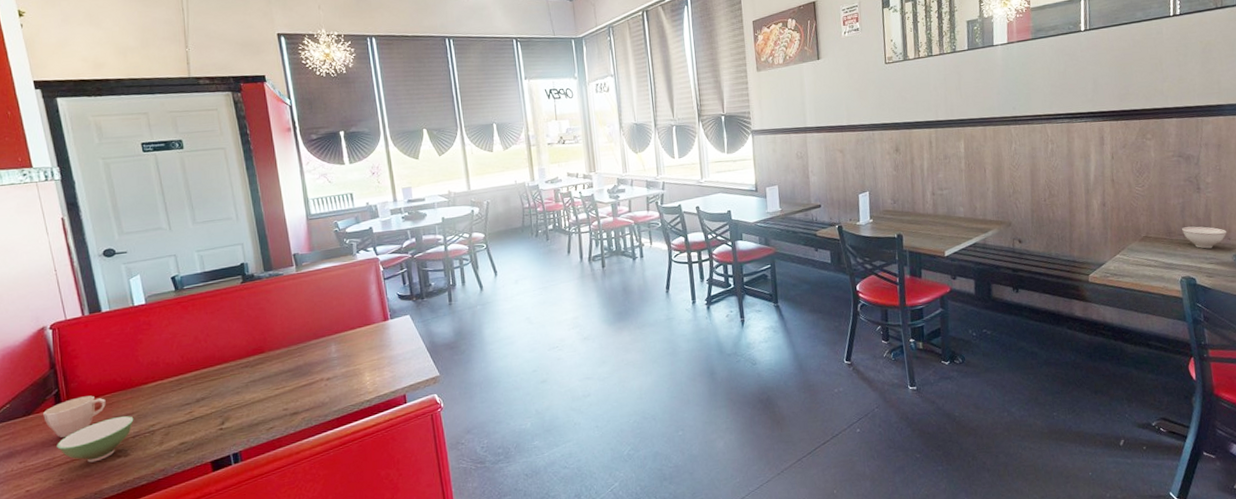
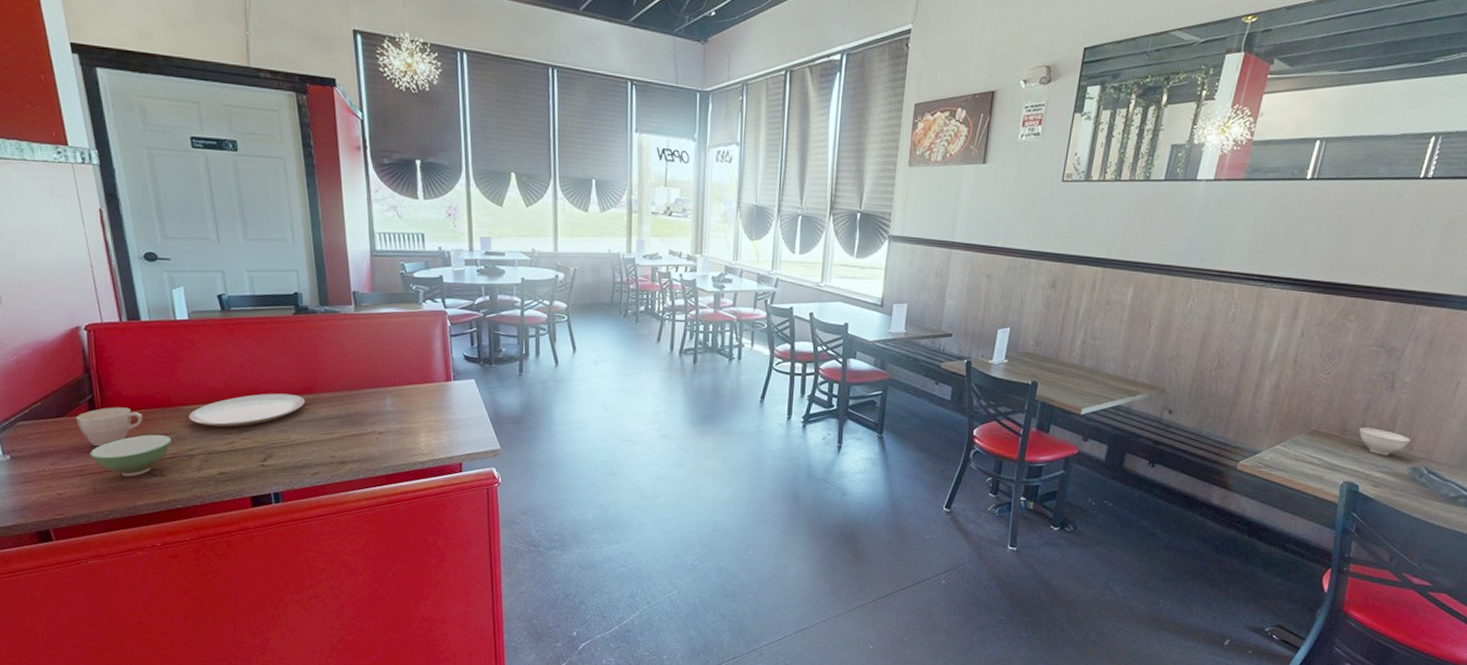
plate: none [149,356,257,401] -> present [189,393,305,428]

